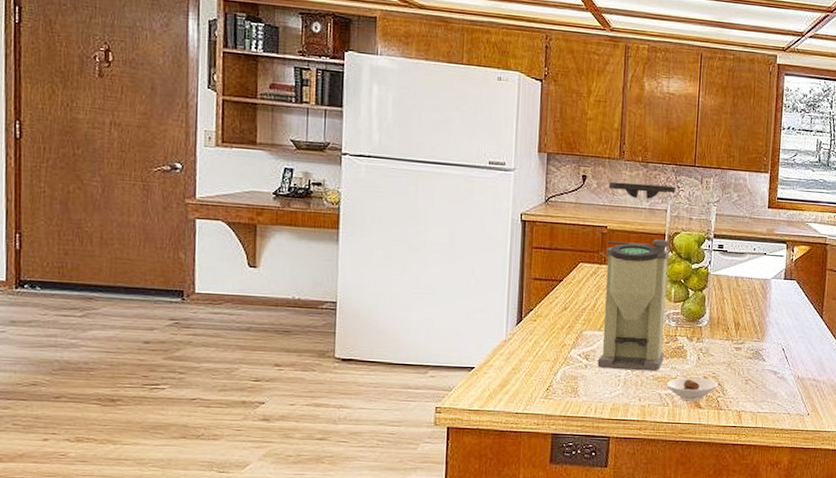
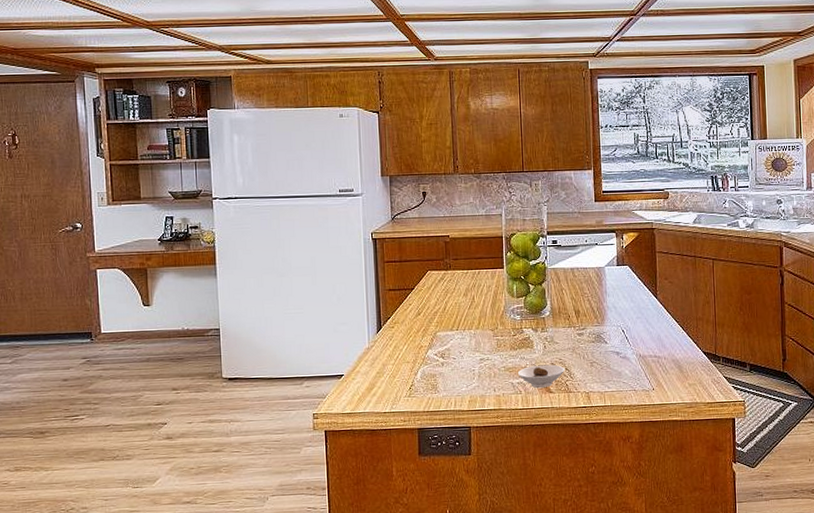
coffee grinder: present [597,181,676,372] -> none [446,192,513,365]

